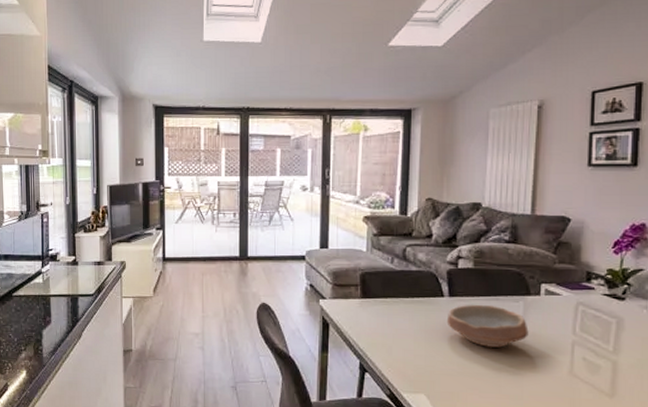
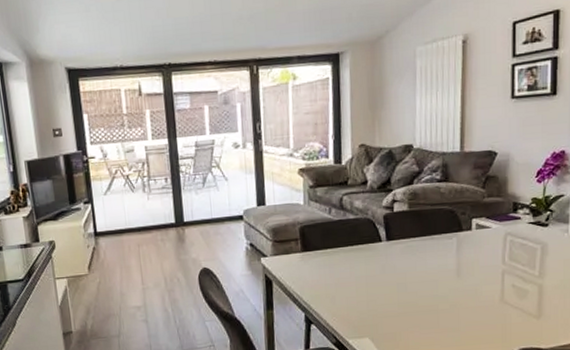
bowl: present [446,304,529,348] -> none [385,245,462,286]

